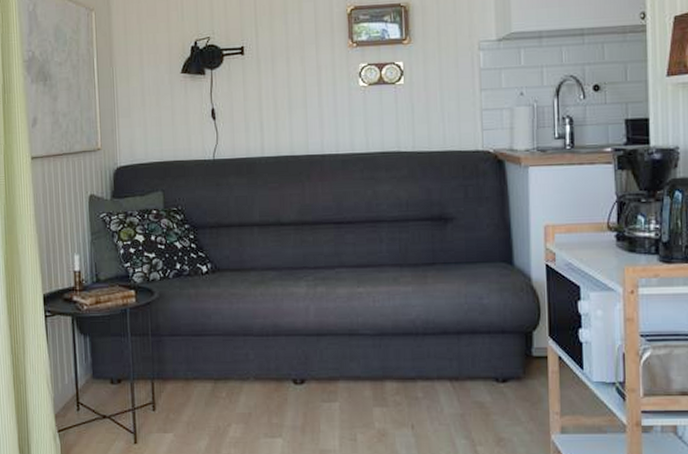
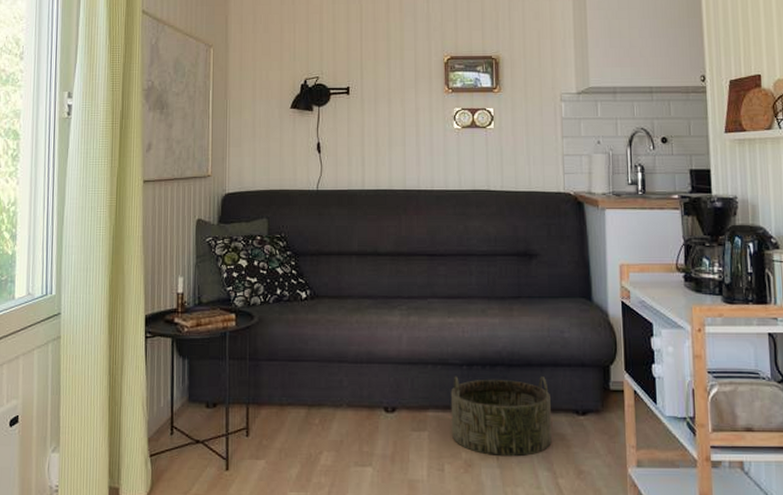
basket: none [362,345,470,424] -> present [450,376,552,456]

